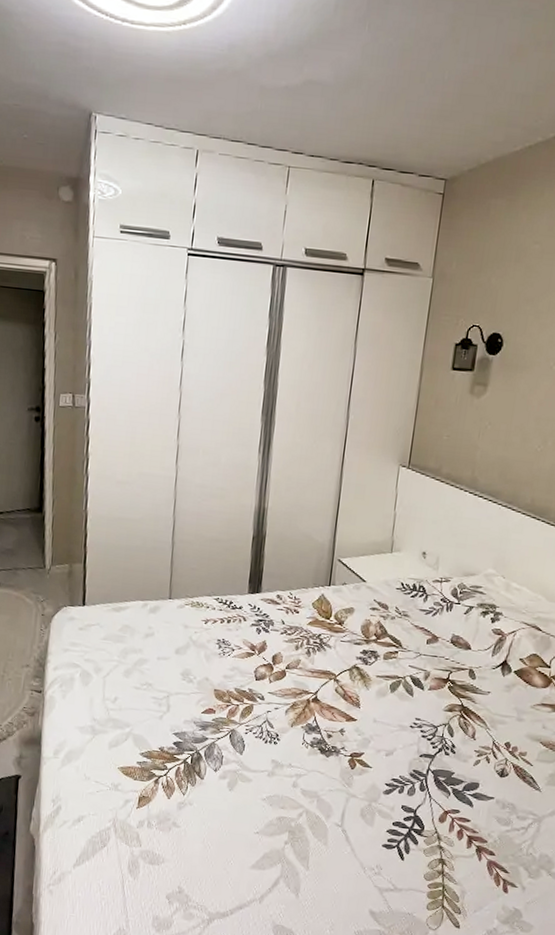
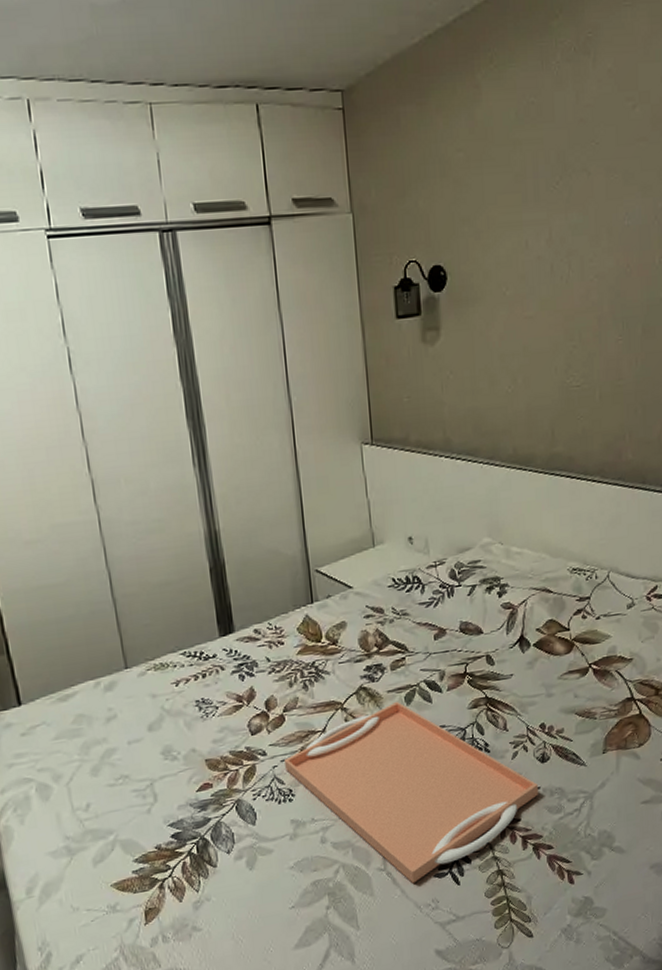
serving tray: none [277,686,493,846] -> present [285,701,538,884]

